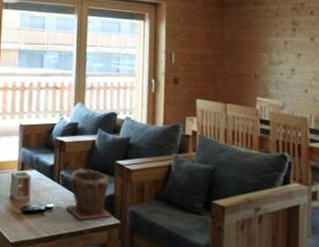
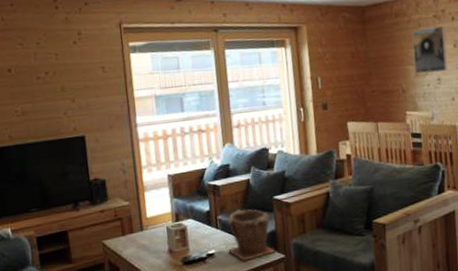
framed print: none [268,18,303,63] -> present [412,25,448,74]

